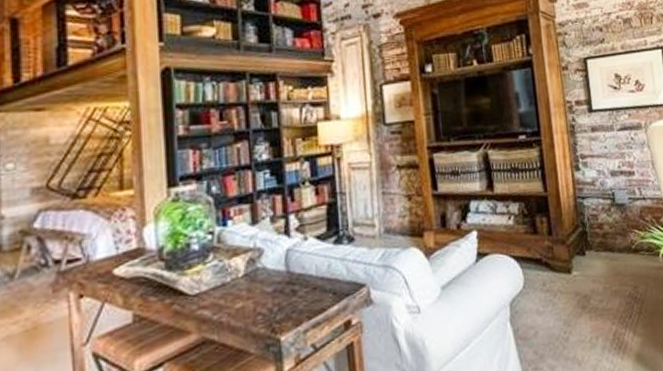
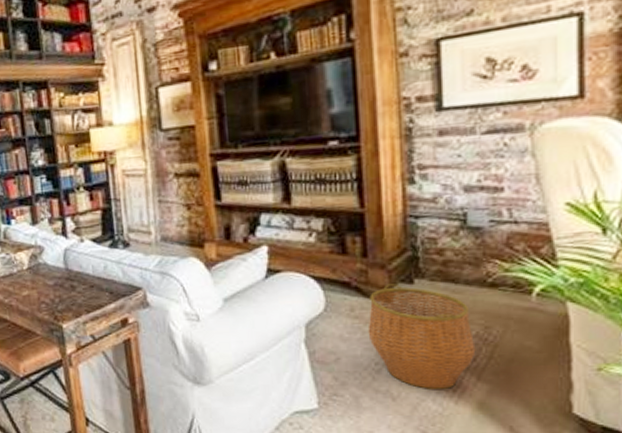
basket: none [556,257,631,350] -> present [367,284,476,390]

